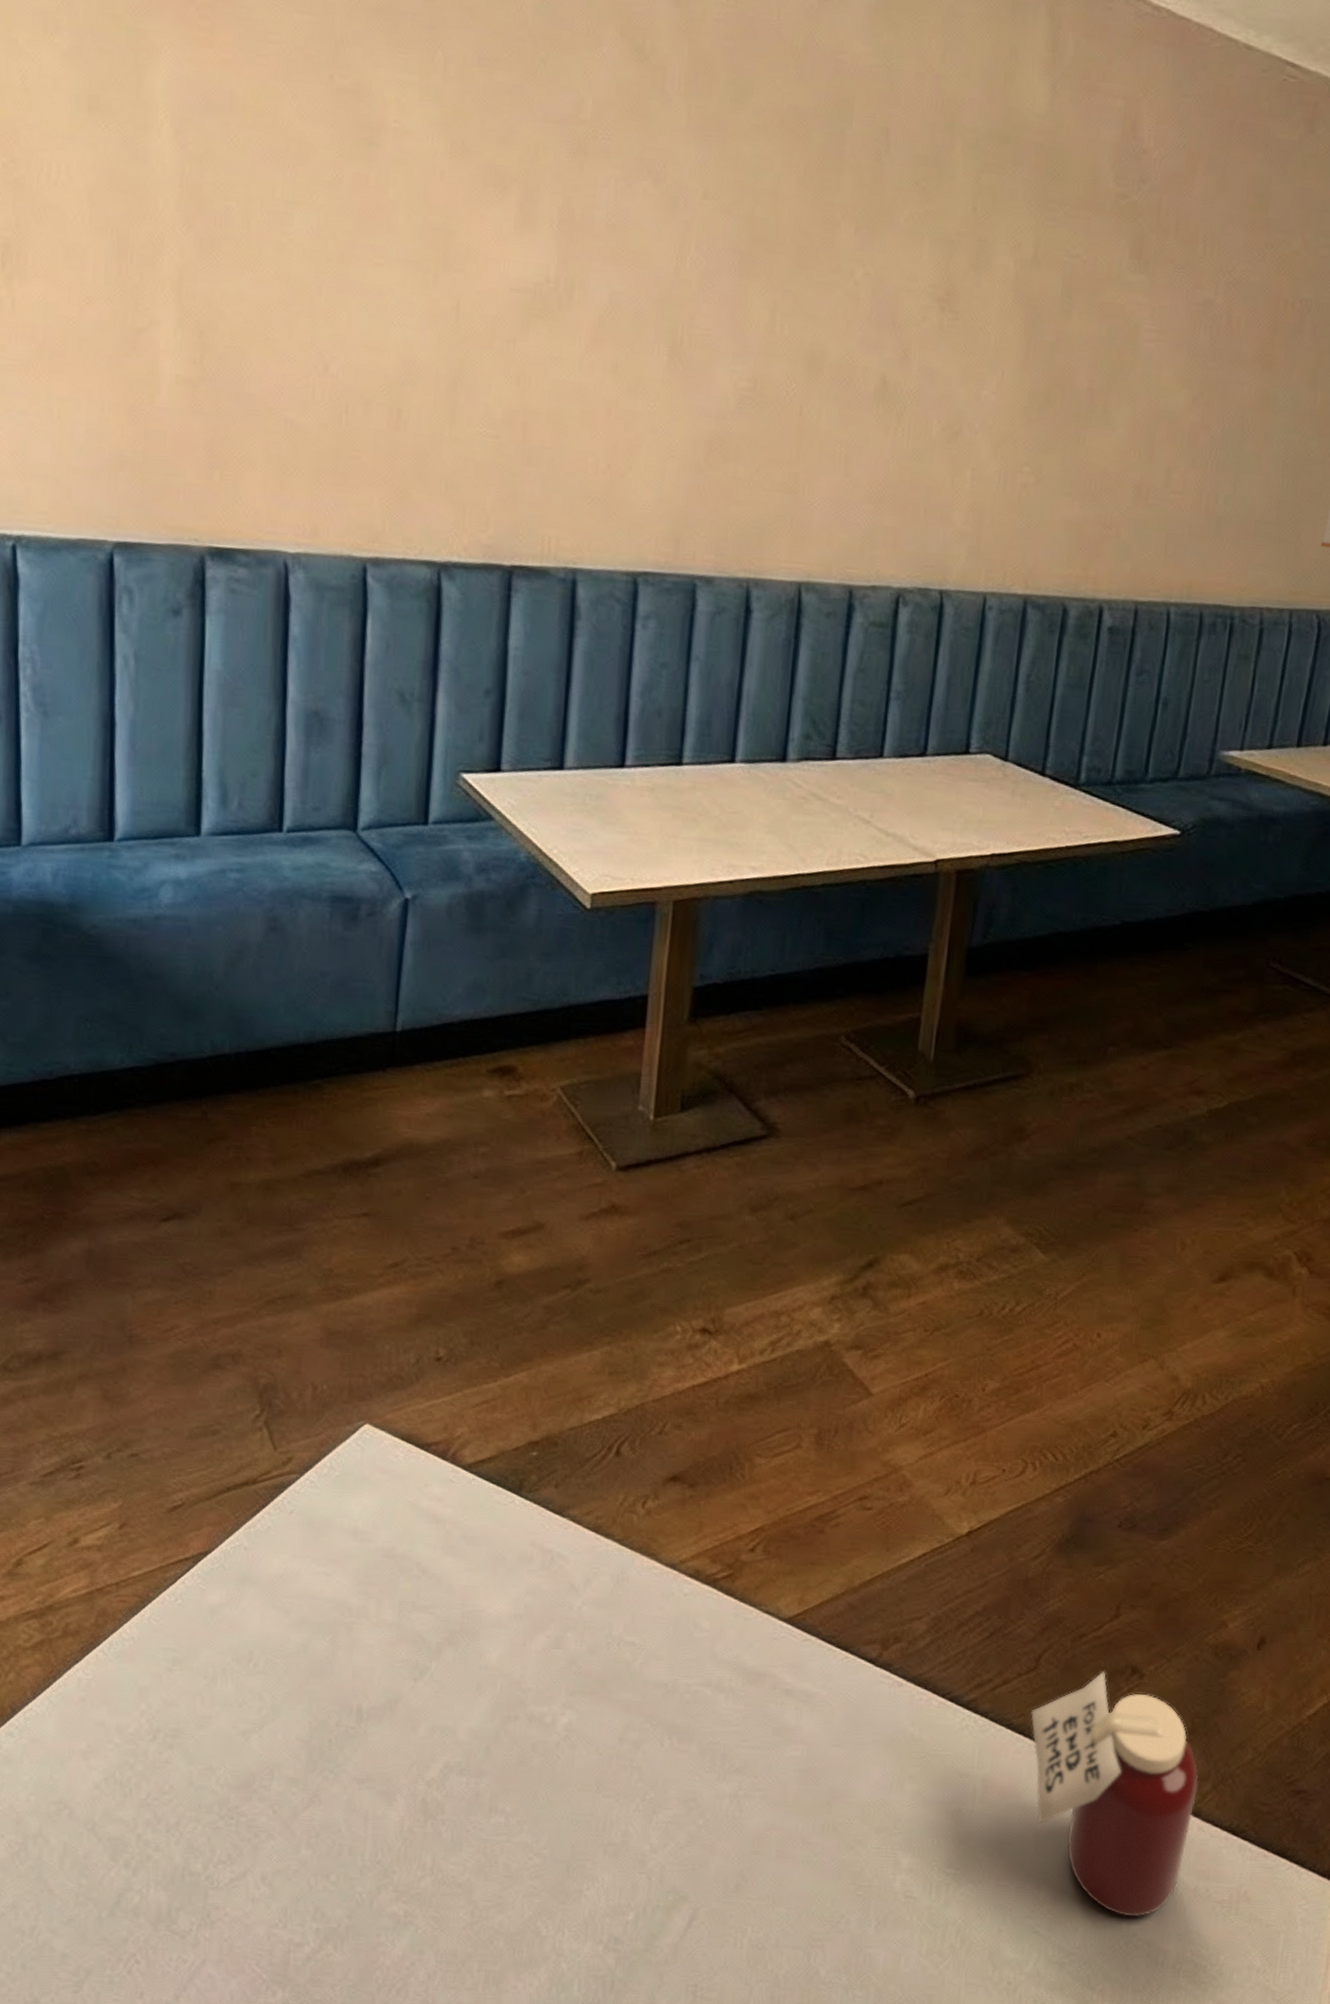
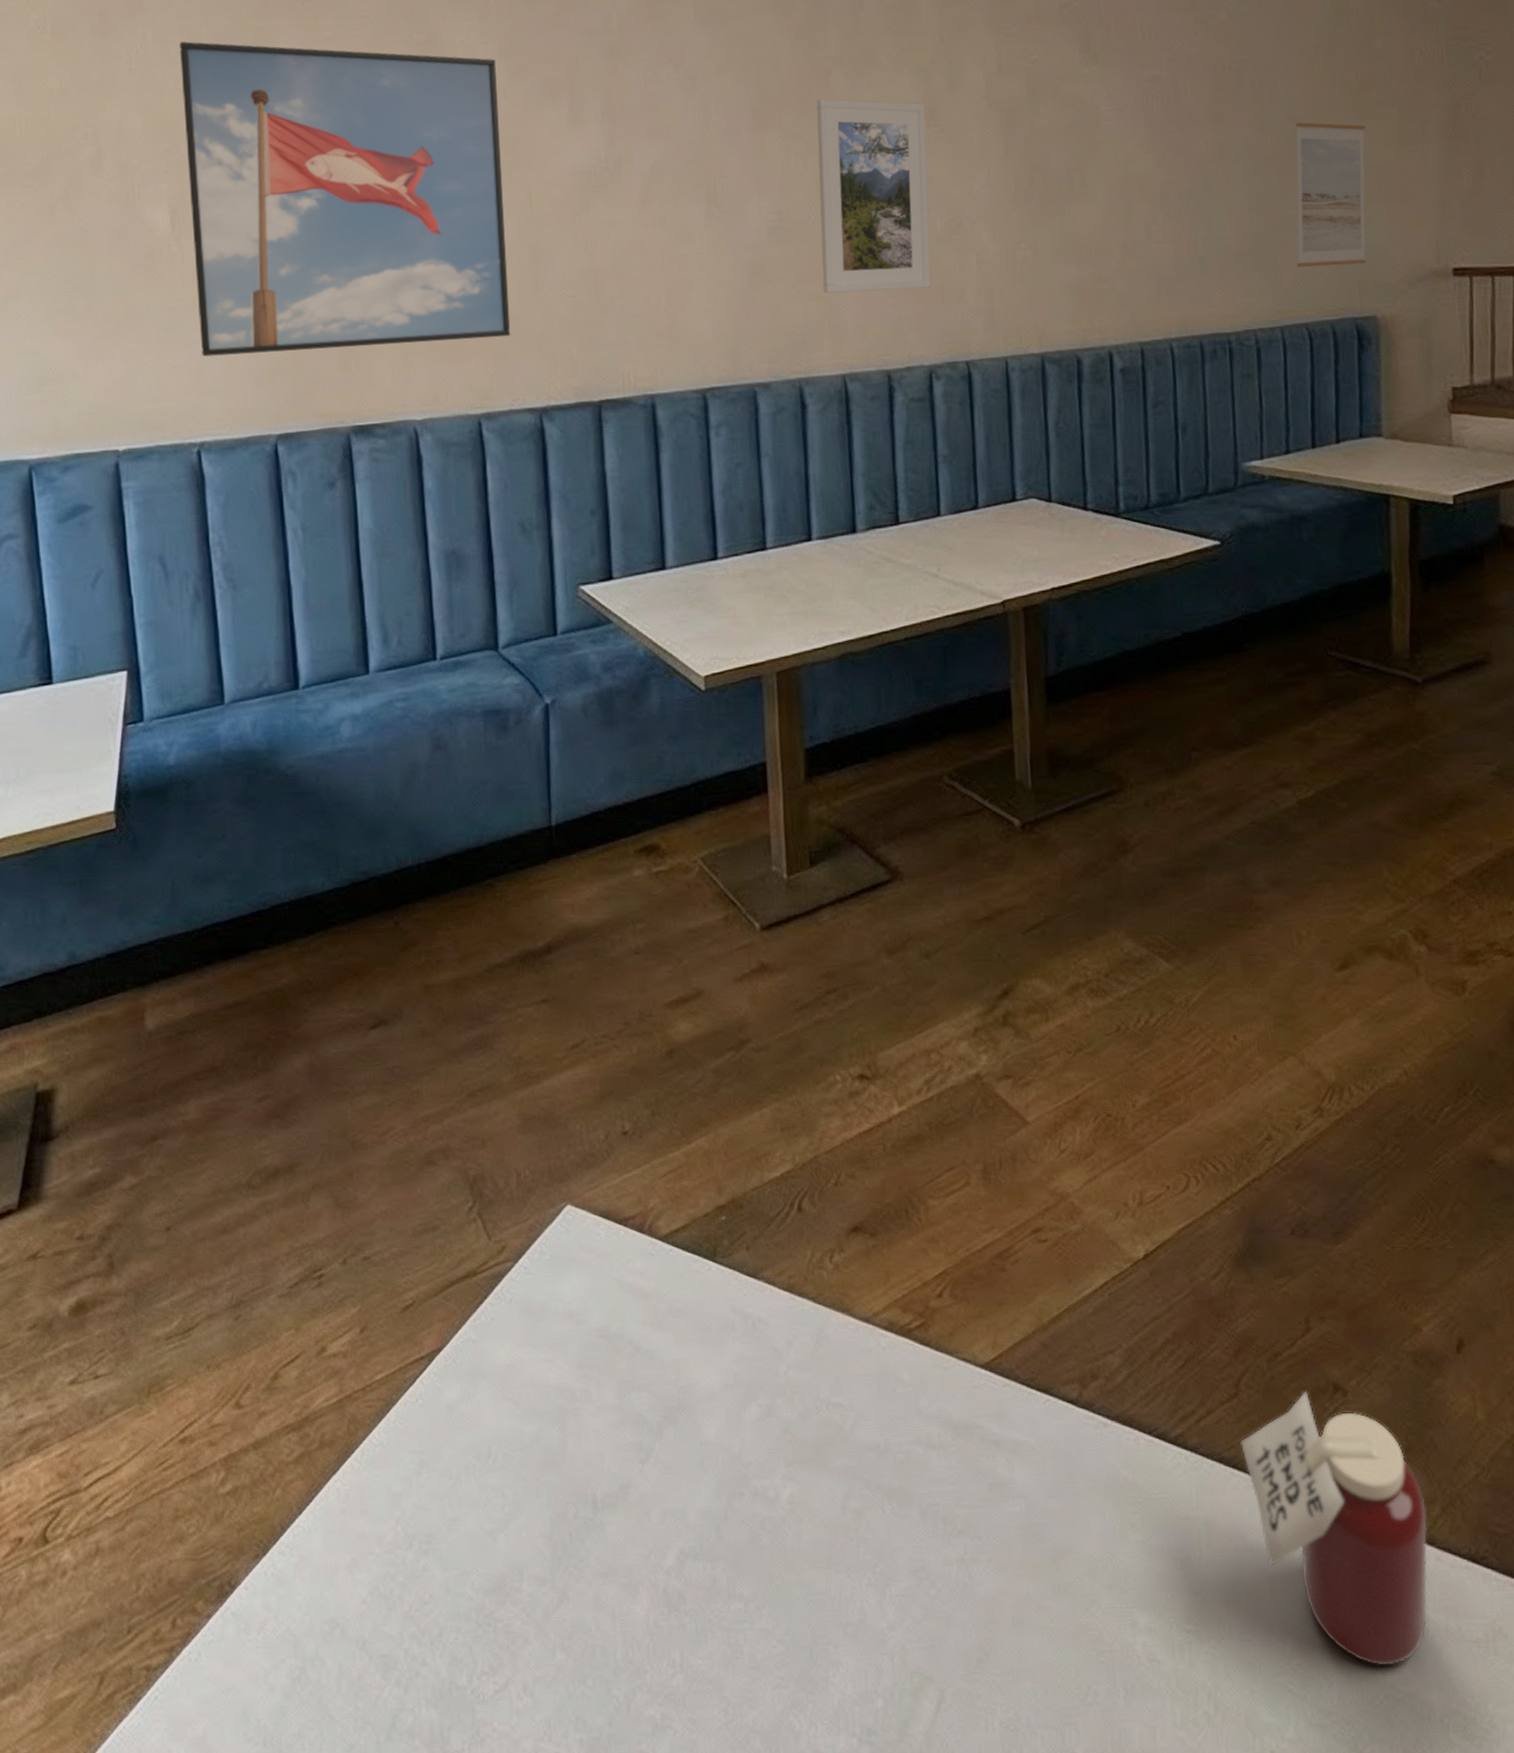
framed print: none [27,28,435,473] -> present [179,41,511,357]
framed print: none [790,254,942,499] -> present [816,99,931,294]

